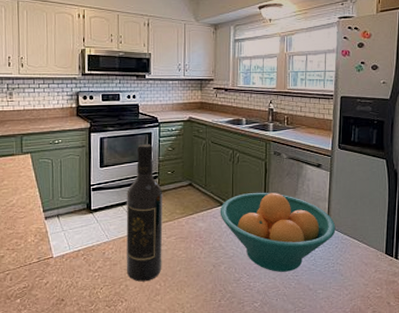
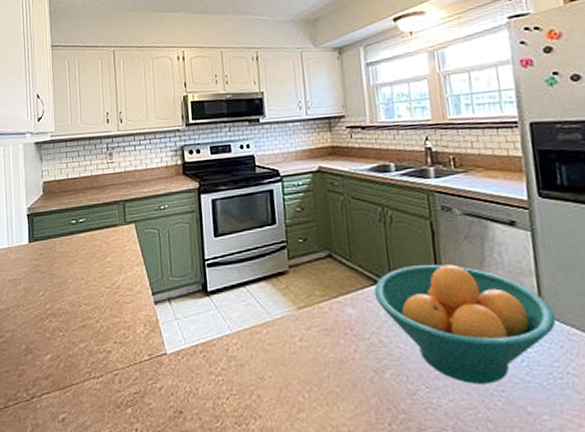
wine bottle: present [126,143,163,282] -> none [249,203,304,391]

